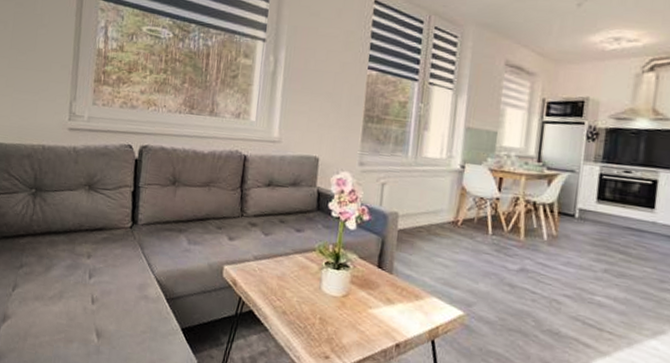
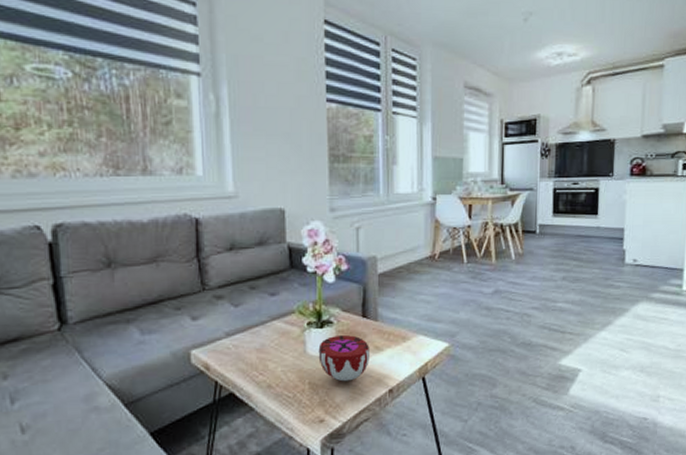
decorative bowl: none [331,279,381,326] -> present [318,334,369,382]

